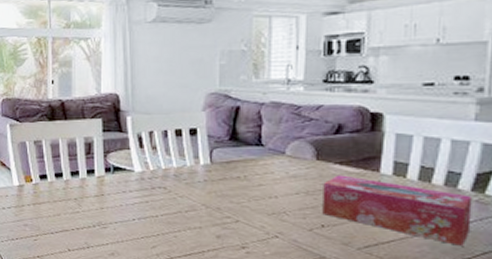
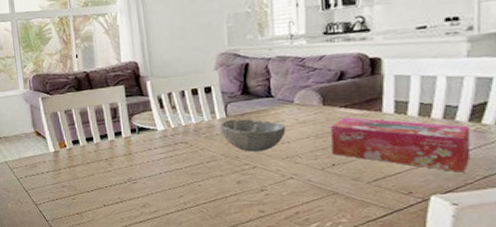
bowl: none [203,167,274,205] -> present [220,119,286,152]

